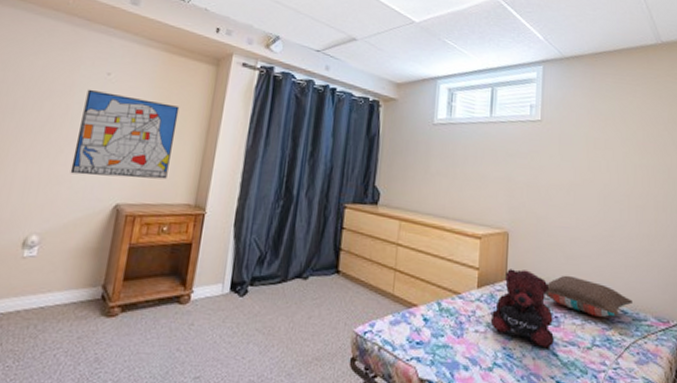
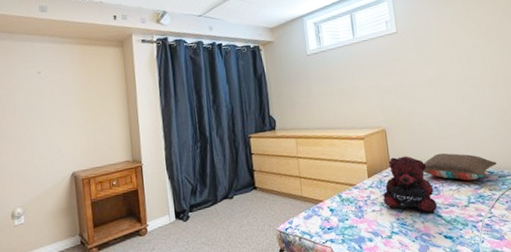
wall art: present [70,89,180,180] -> none [26,86,106,157]

